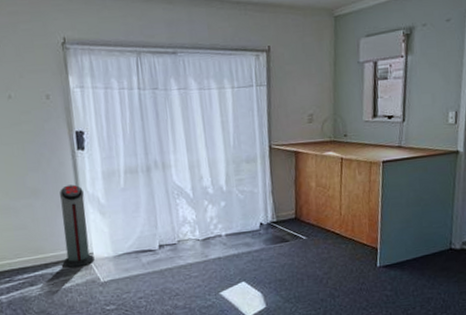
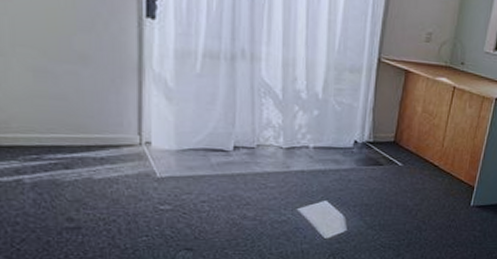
air purifier: present [60,184,95,268] -> none [110,57,152,157]

